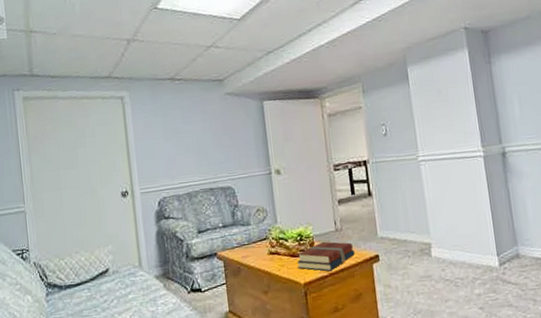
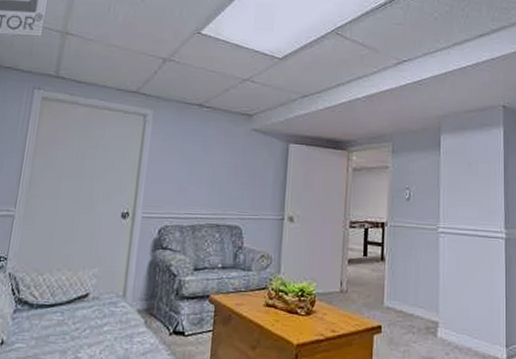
books: present [297,241,355,271] -> none [292,301,356,336]

